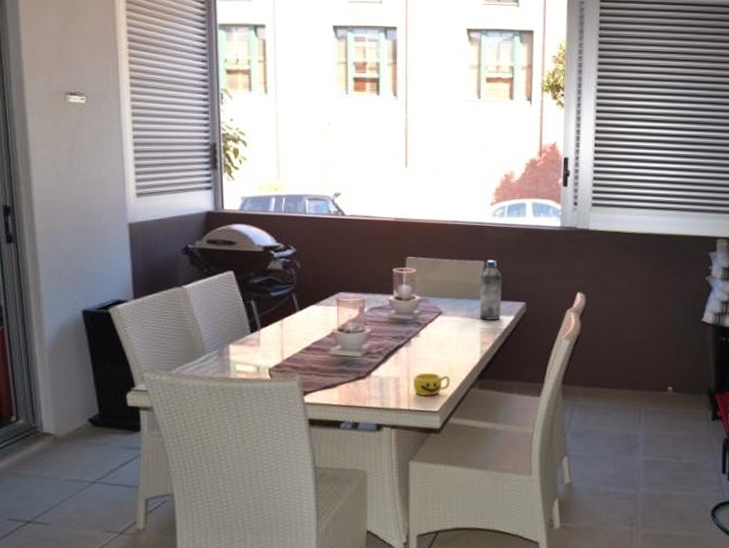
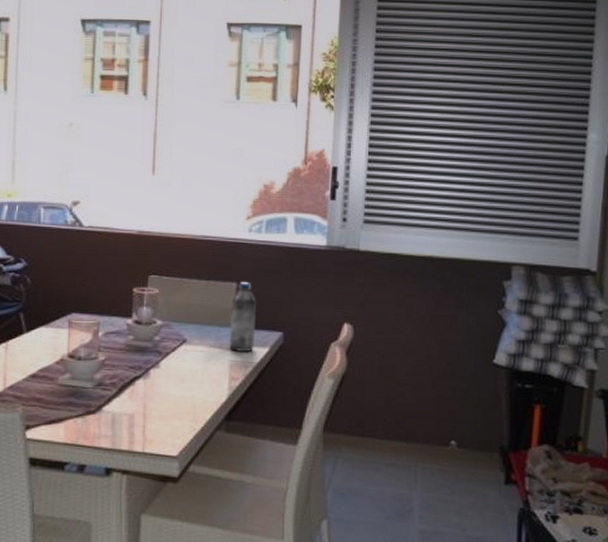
cup: present [414,372,450,396] -> none [150,410,193,438]

